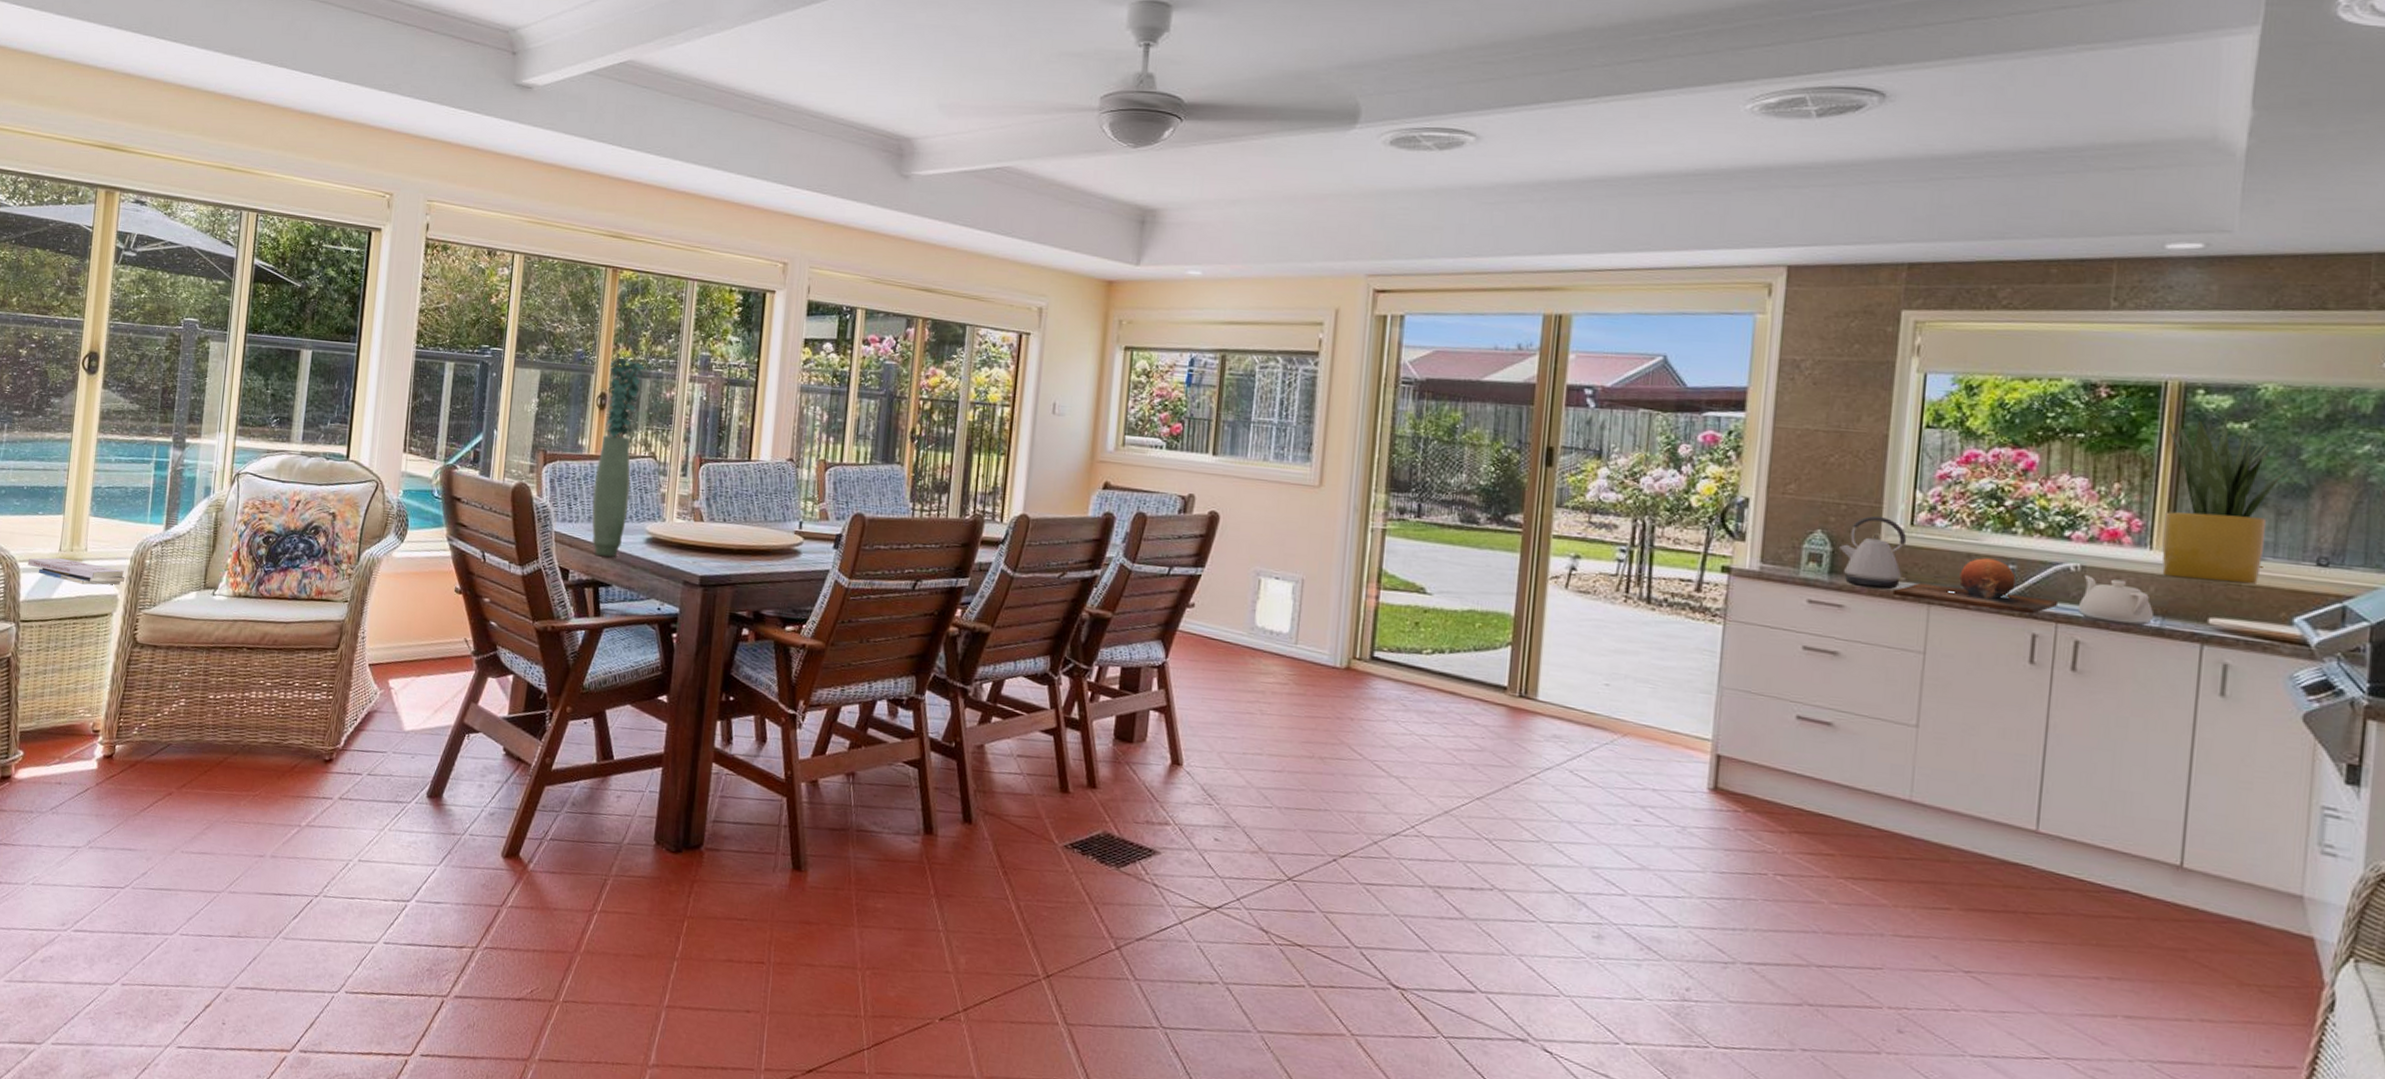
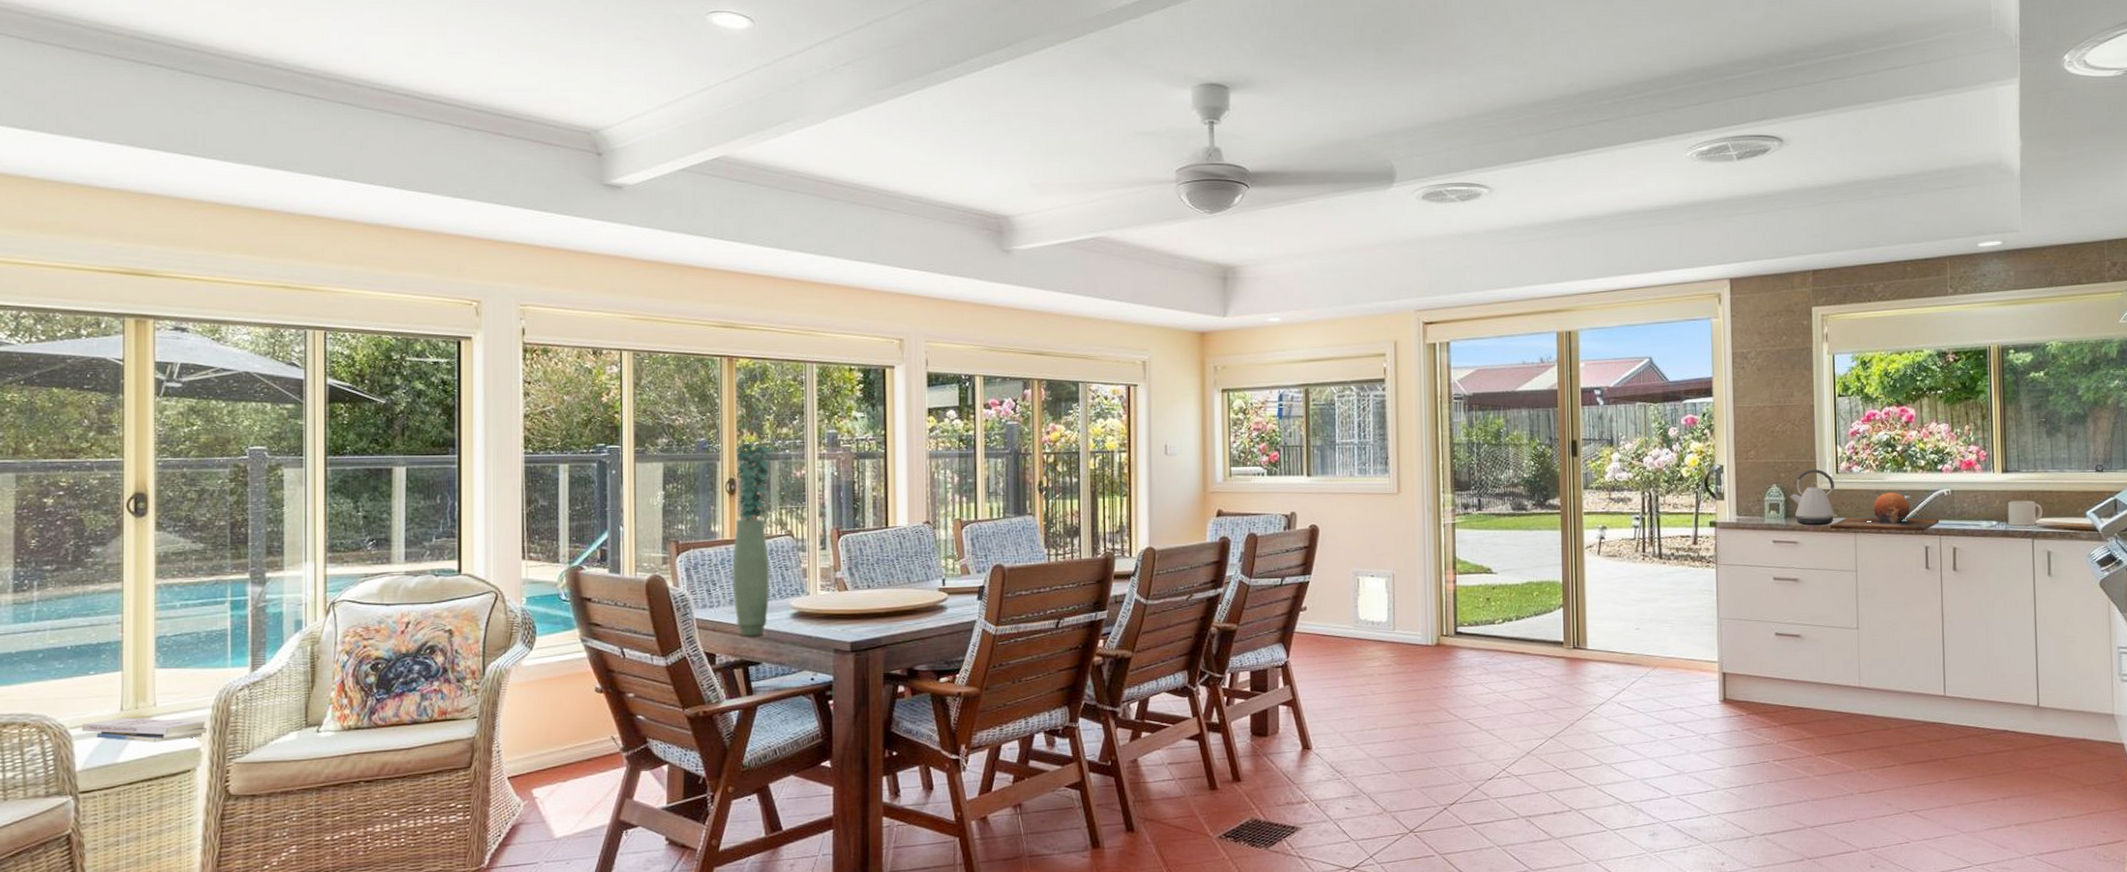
teapot: present [2077,575,2153,626] -> none [1952,497,2000,532]
planter: present [2162,417,2292,584] -> none [1994,369,2073,491]
mug: none [2165,589,2224,627] -> present [2007,500,2043,526]

